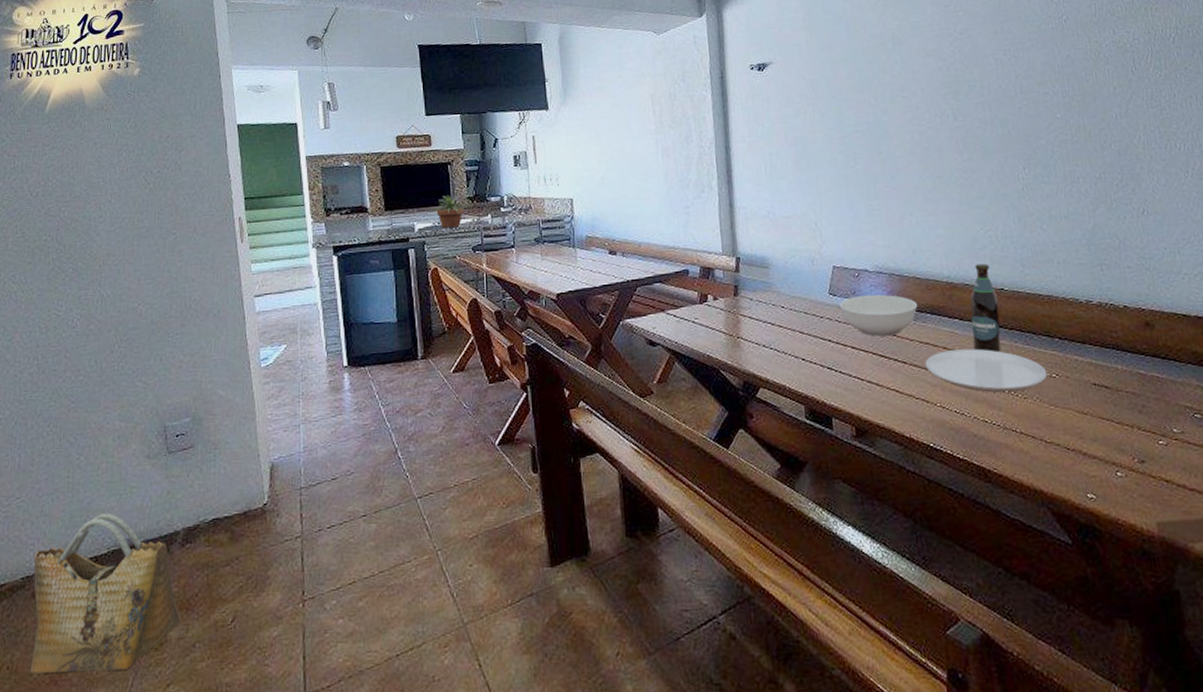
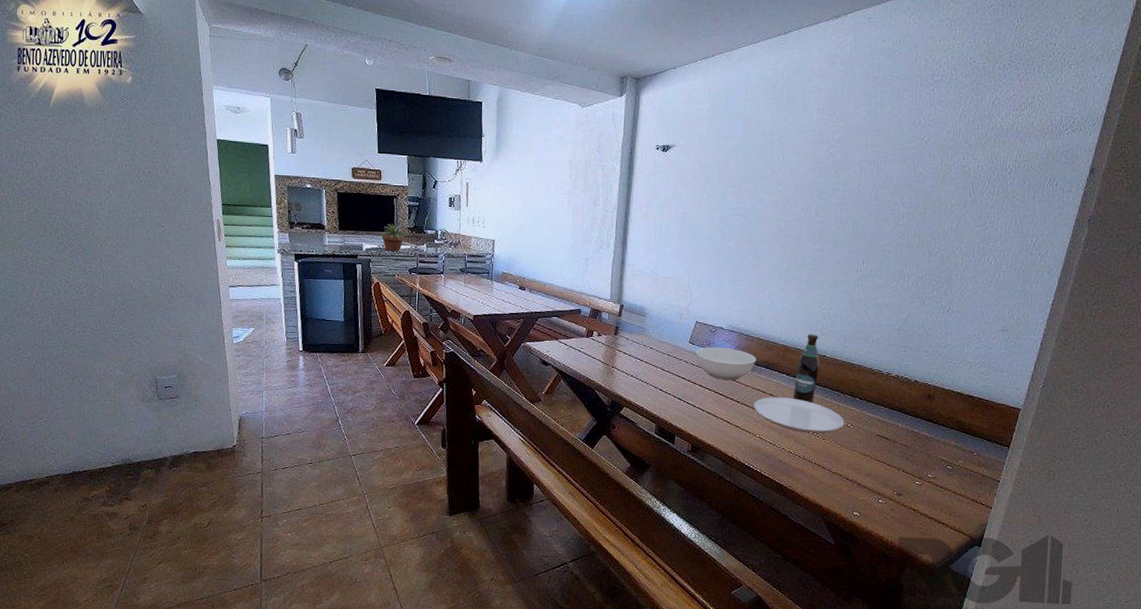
grocery bag: present [30,512,181,674] -> none [55,437,169,549]

